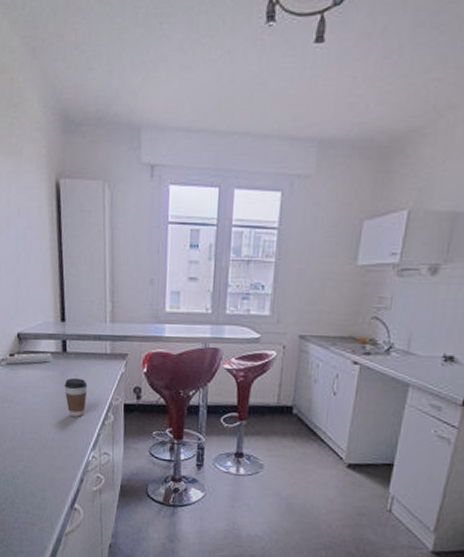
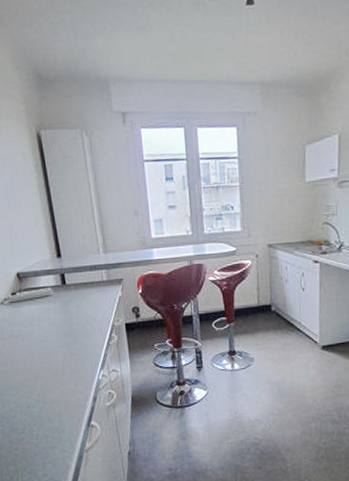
coffee cup: present [64,378,88,417] -> none [67,307,90,342]

